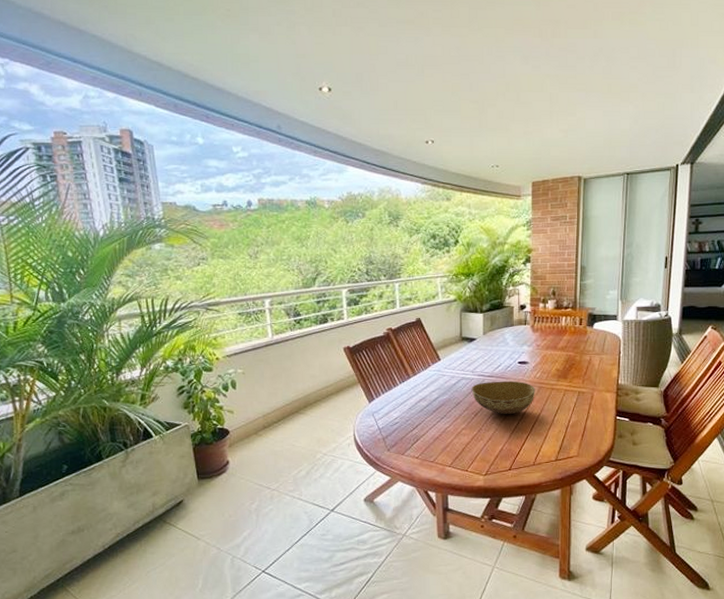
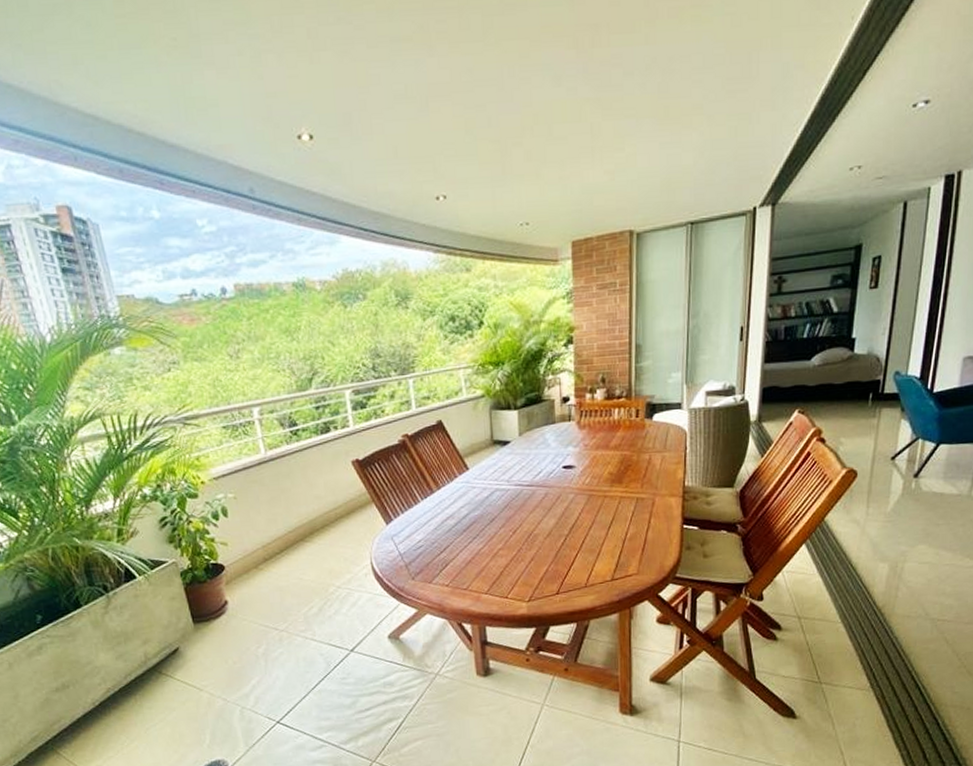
bowl: present [471,381,535,414] -> none [507,489,585,530]

